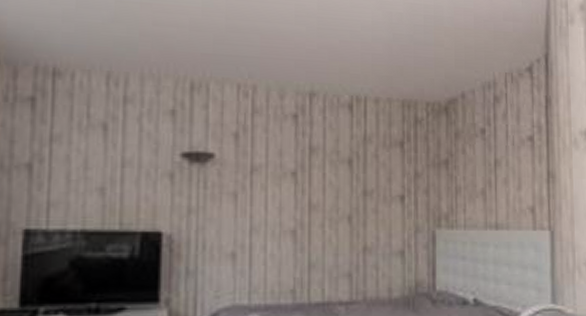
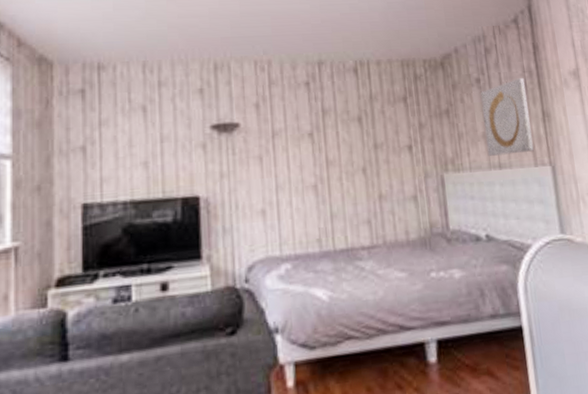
wall art: none [484,132,534,215] -> present [481,77,534,156]

